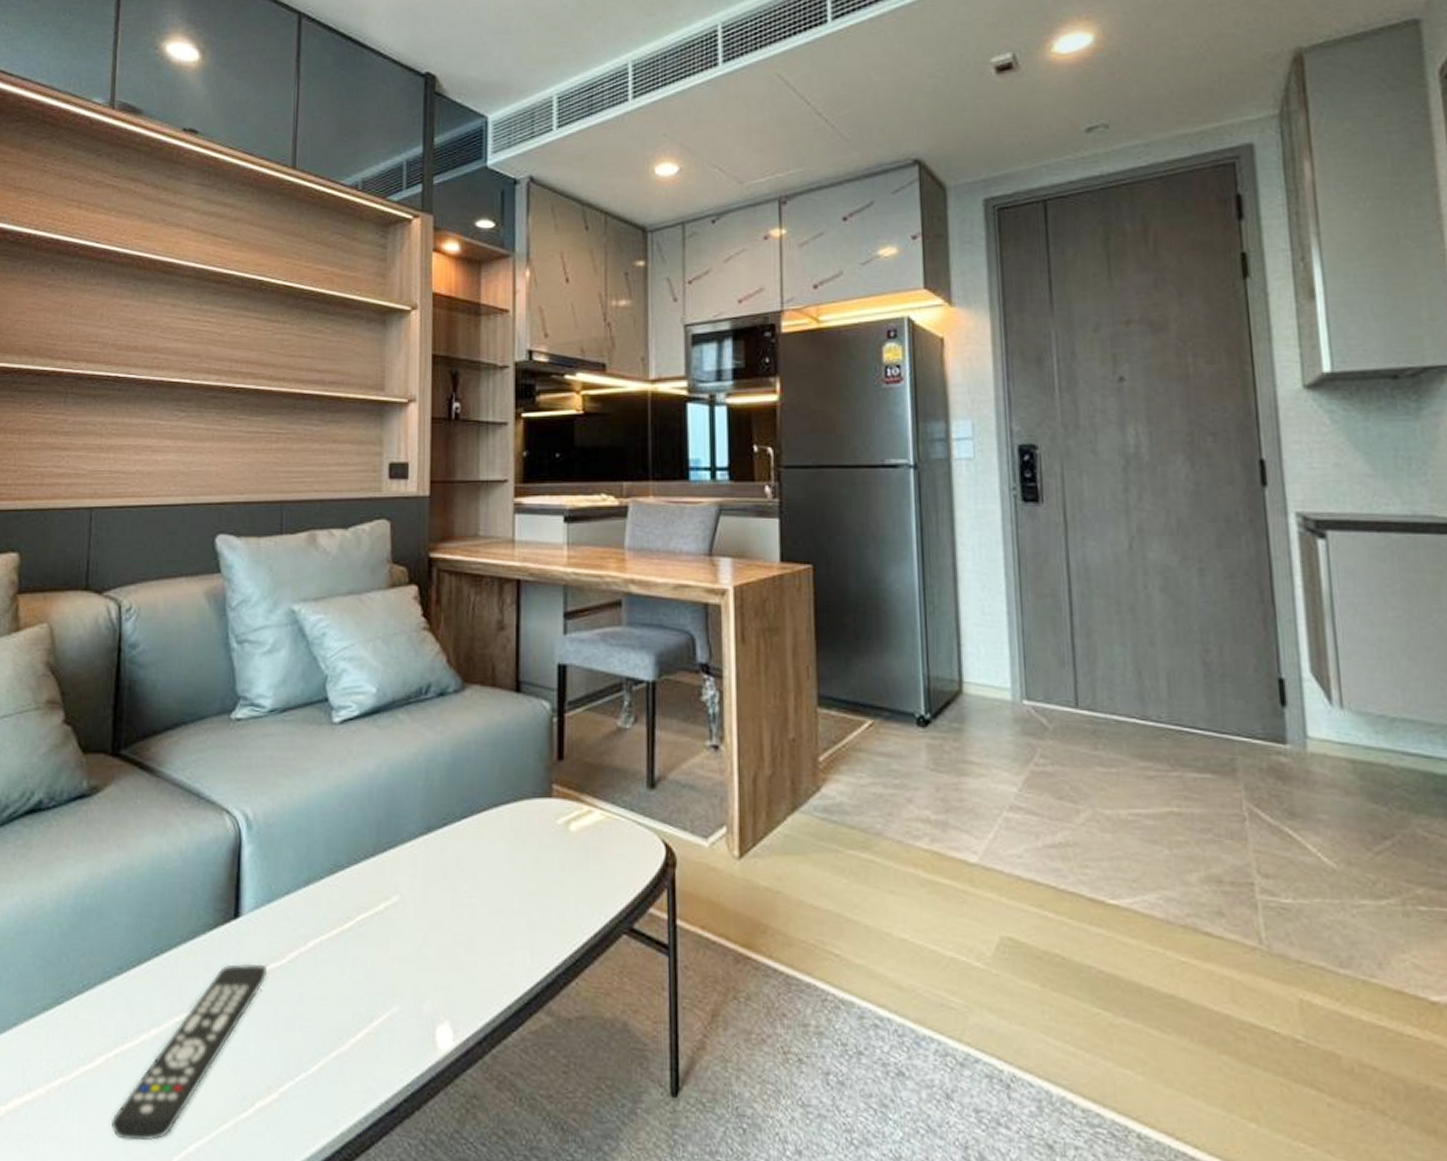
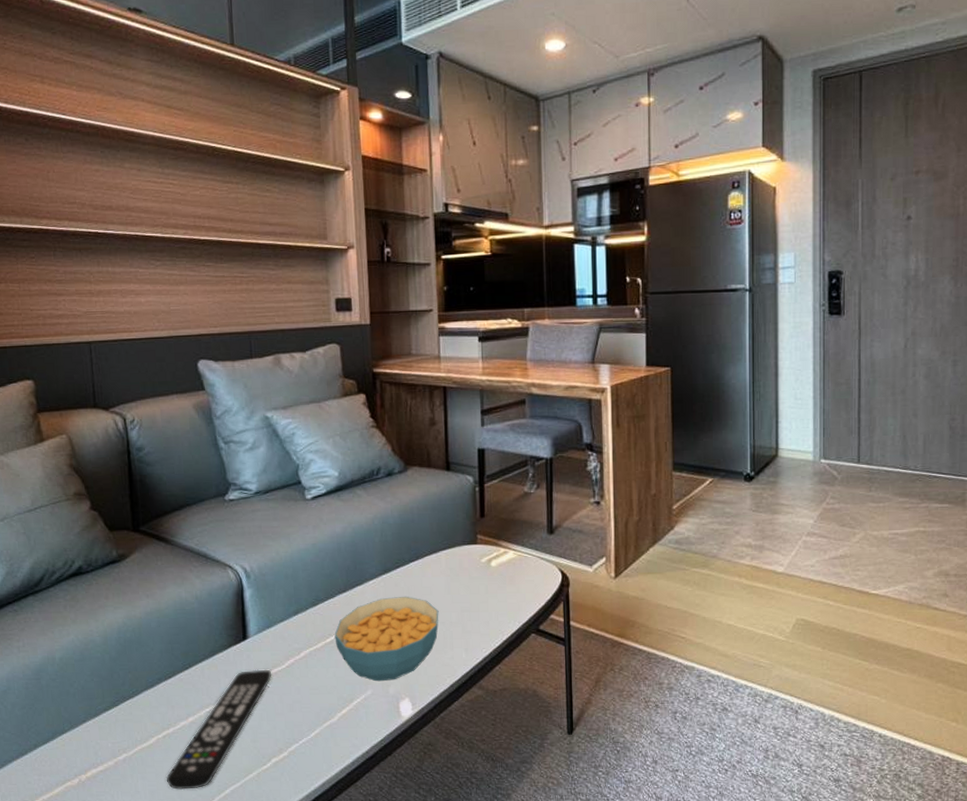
cereal bowl: none [355,867,497,994] -> present [334,596,439,682]

